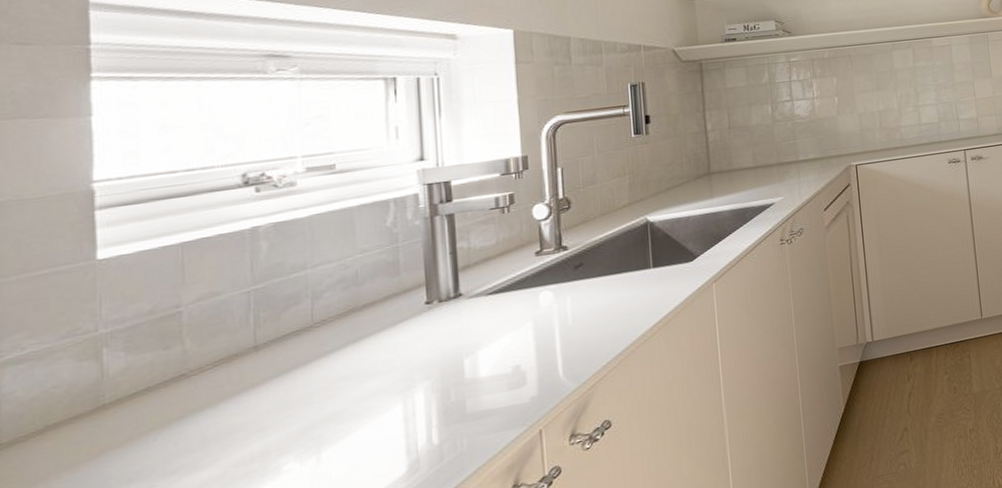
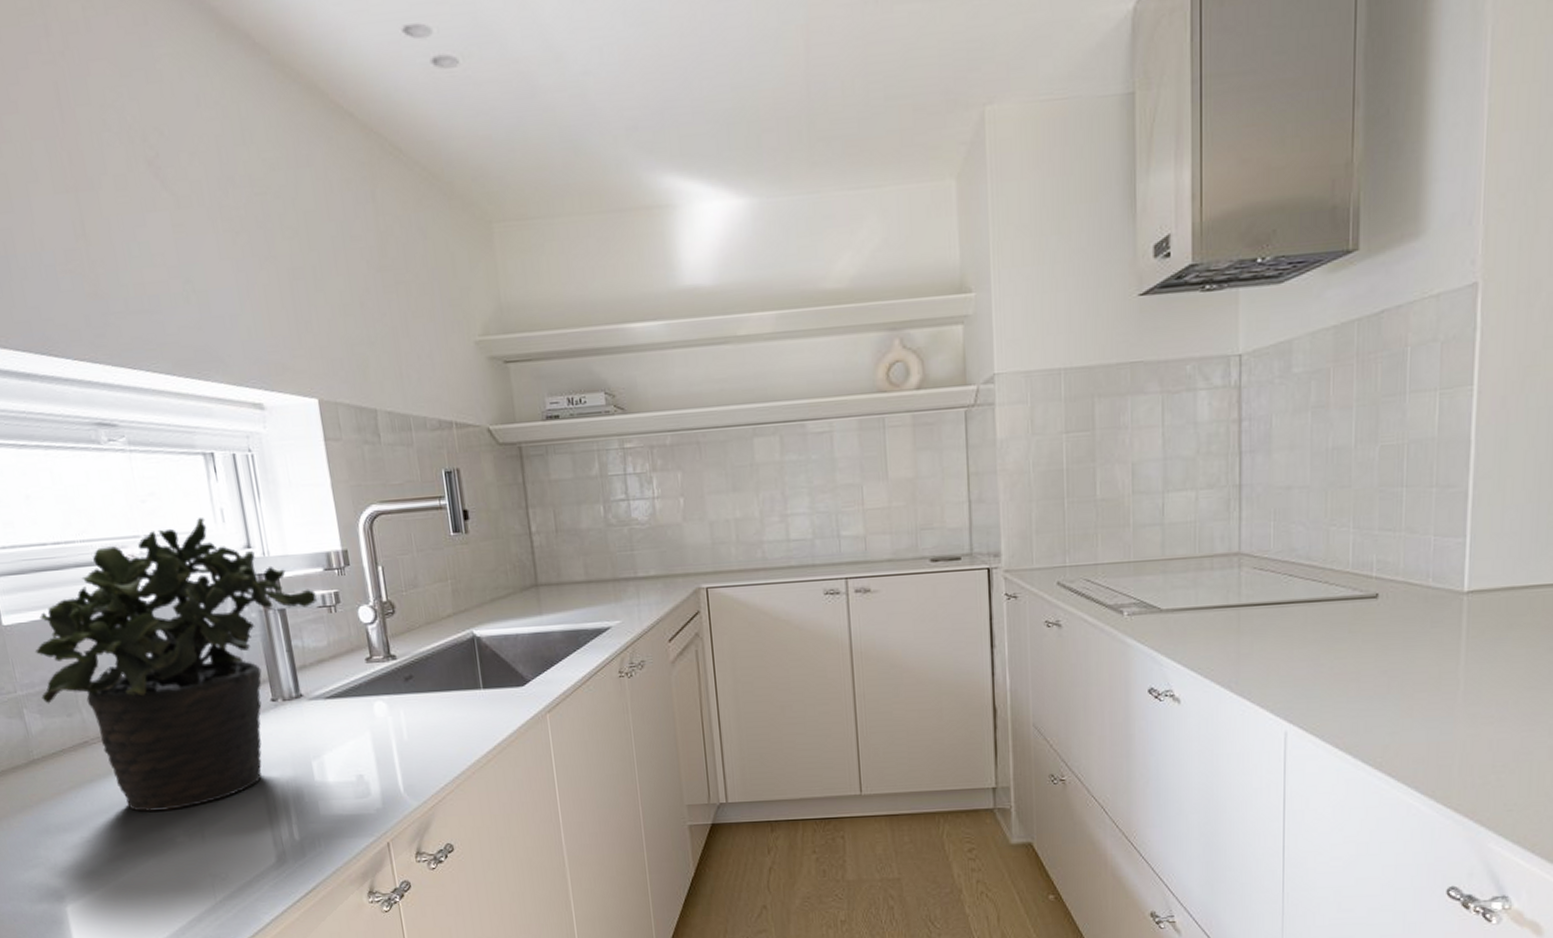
potted plant: none [132,136,490,444] -> present [34,518,317,812]

